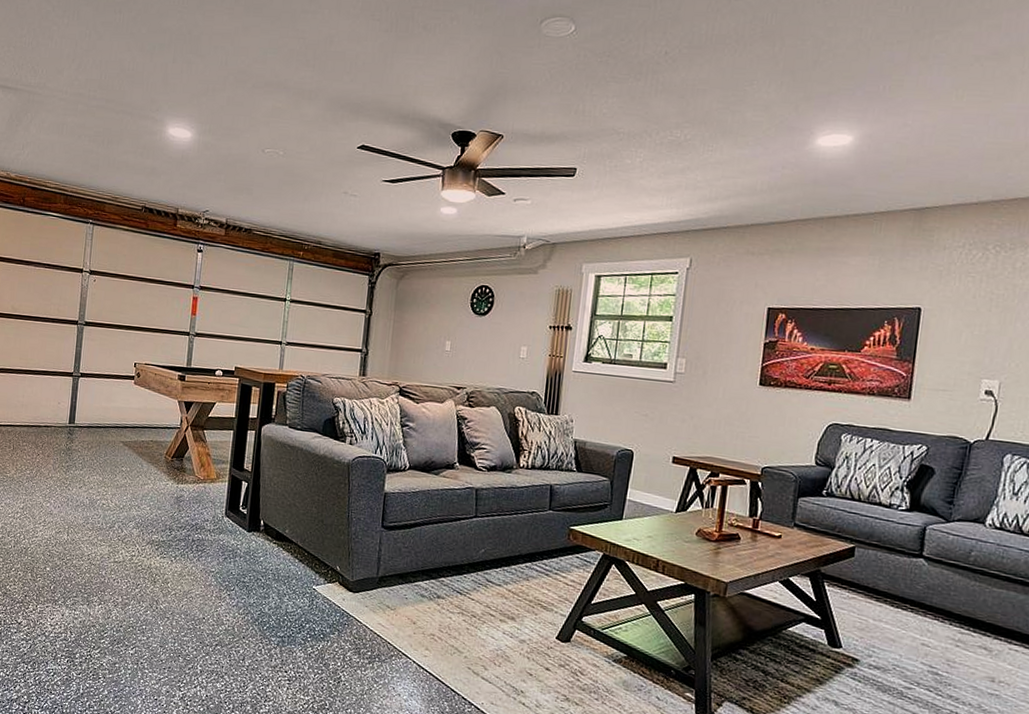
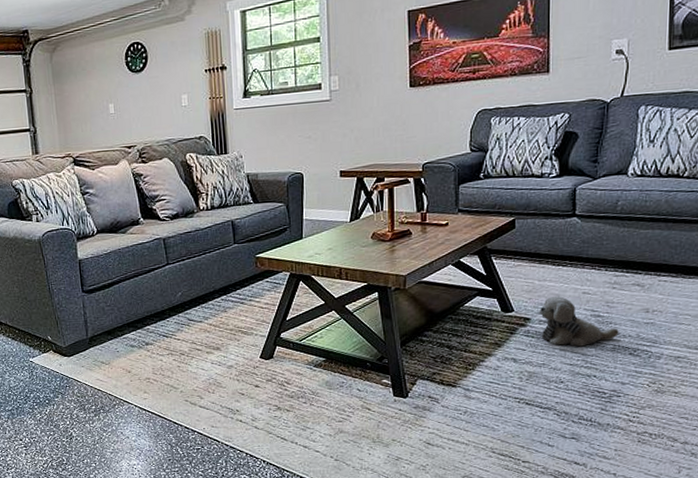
plush toy: none [869,640,958,705] -> present [539,296,619,347]

